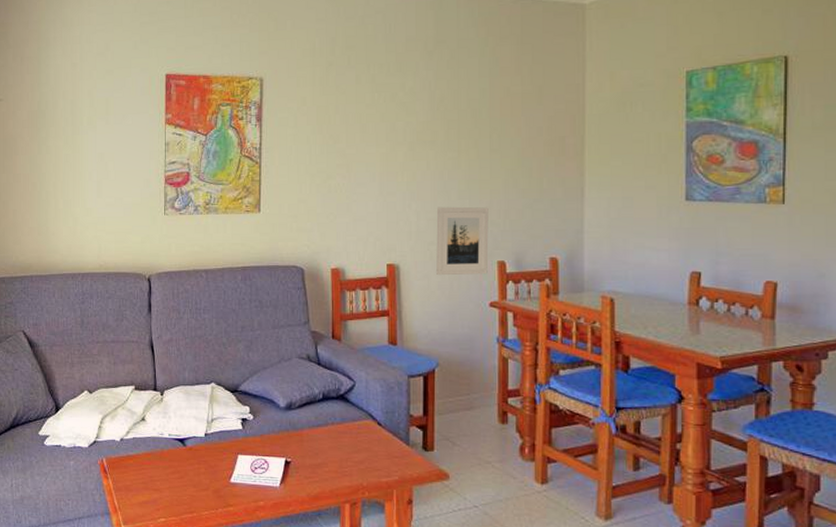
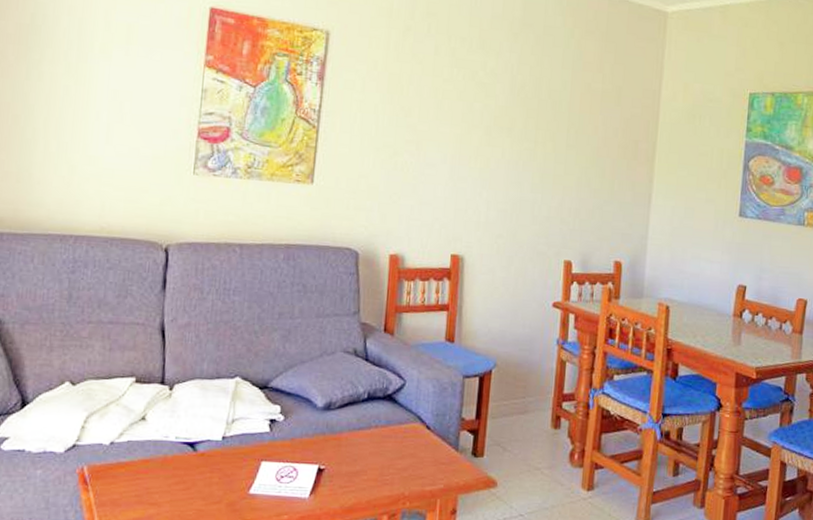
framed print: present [436,206,489,276] -> none [502,198,560,273]

